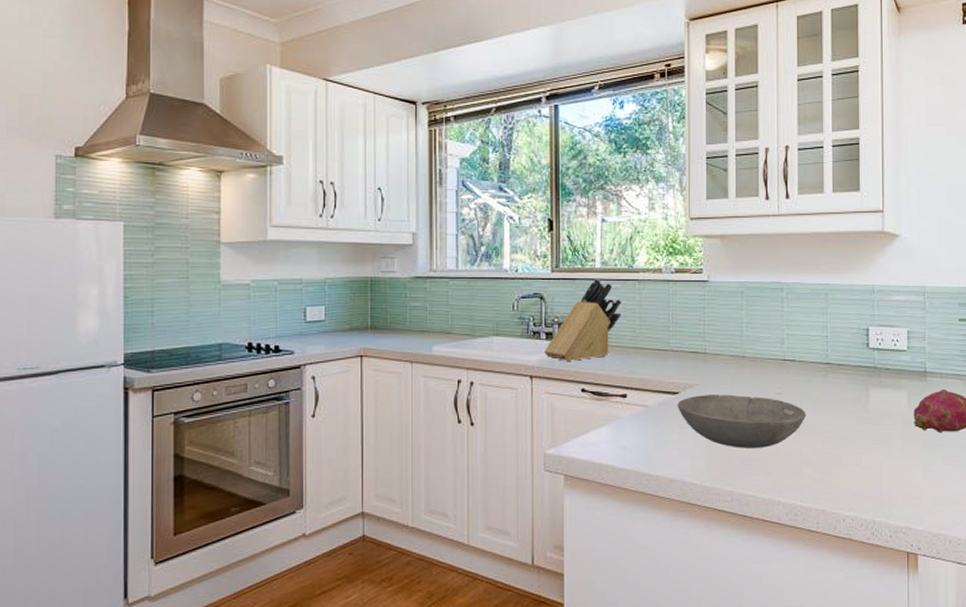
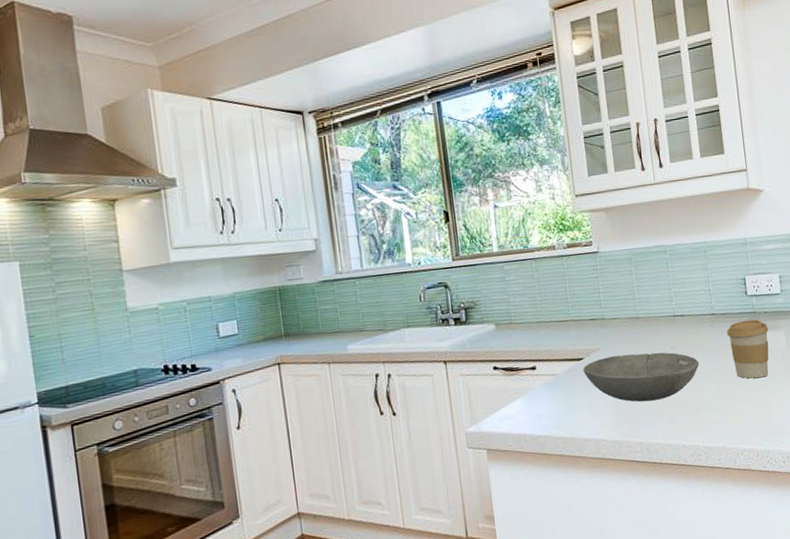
knife block: present [544,278,622,362] -> none [454,261,522,344]
coffee cup: none [841,375,889,440] -> present [727,319,769,379]

